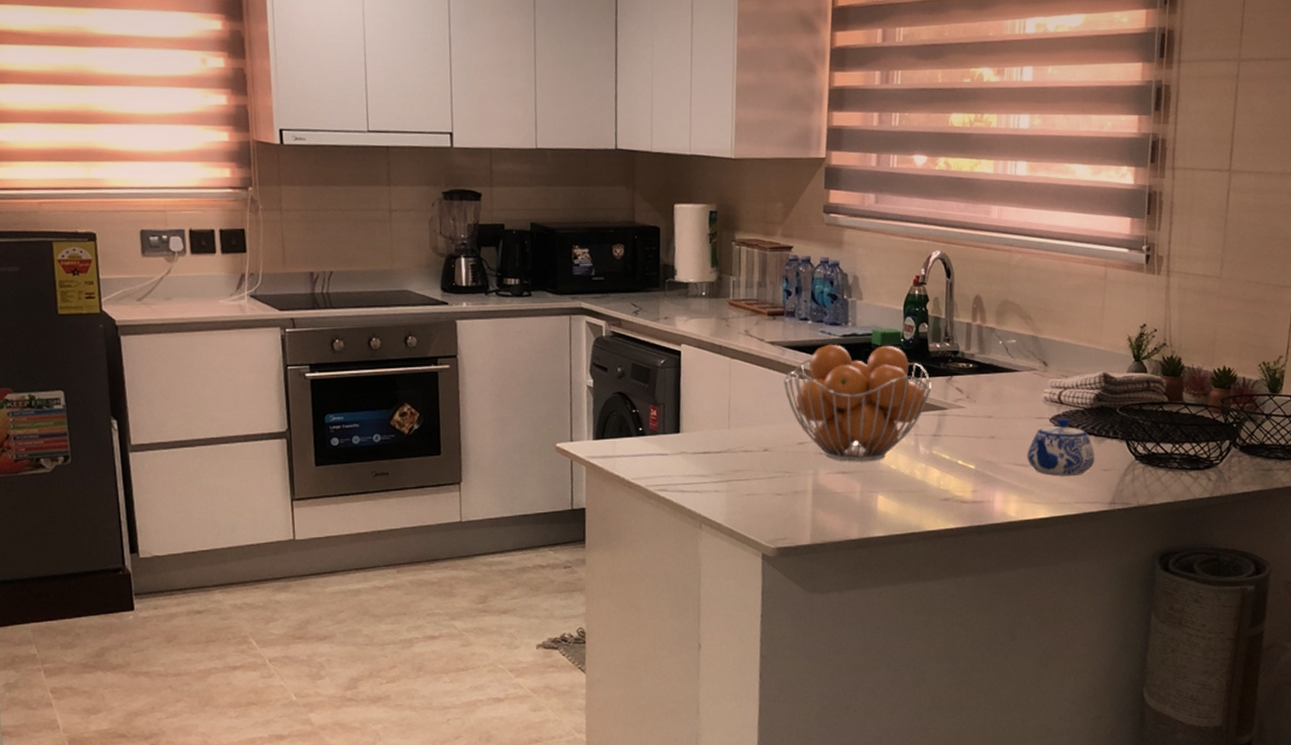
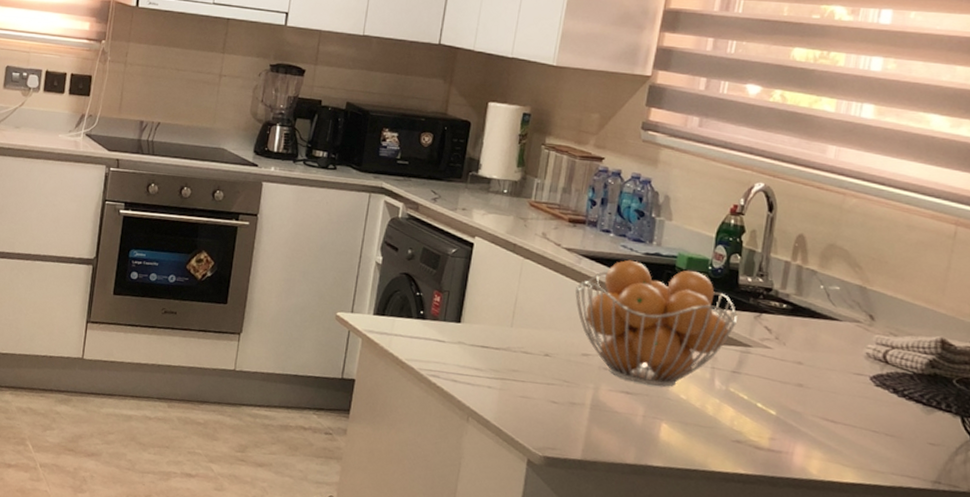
teapot: present [1027,418,1095,477] -> none [838,378,921,445]

